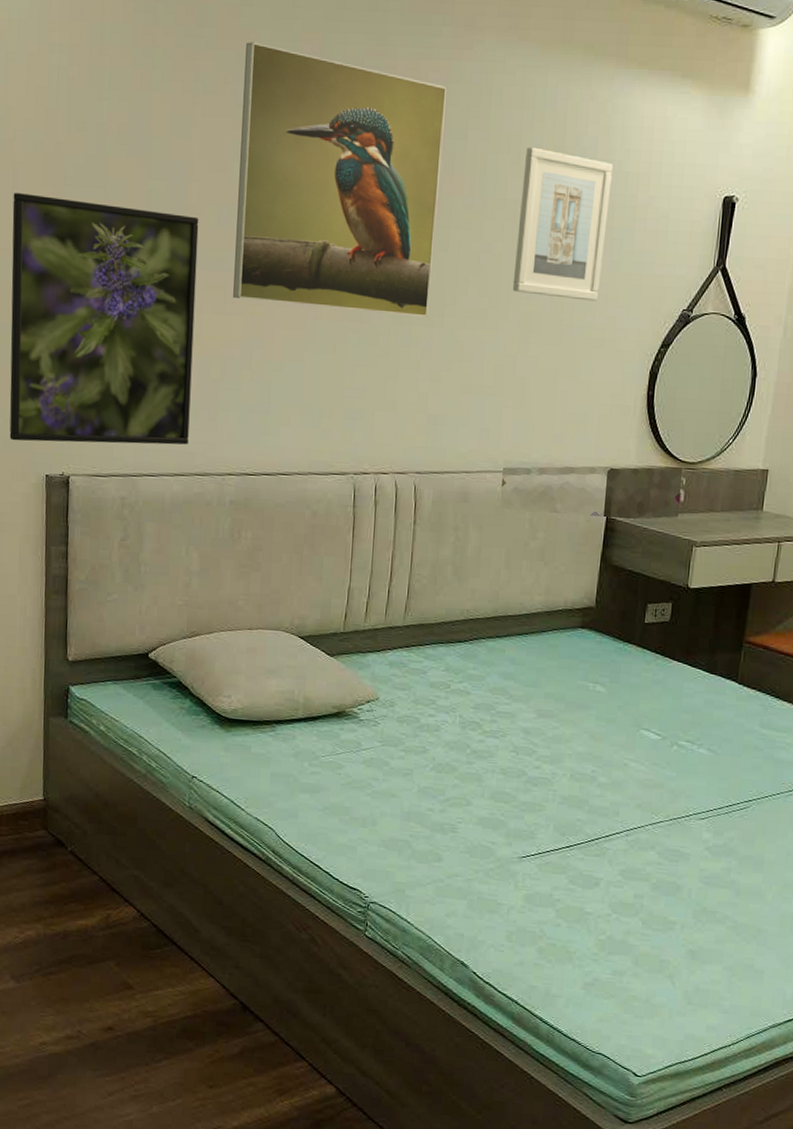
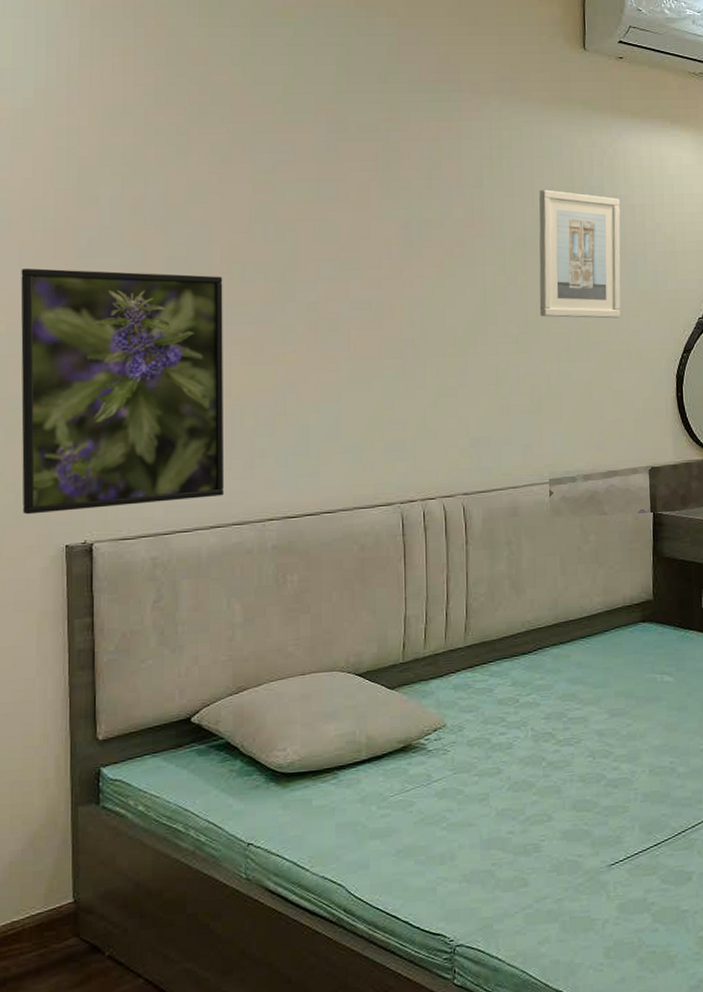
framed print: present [233,42,448,317] -> none [261,115,462,349]

